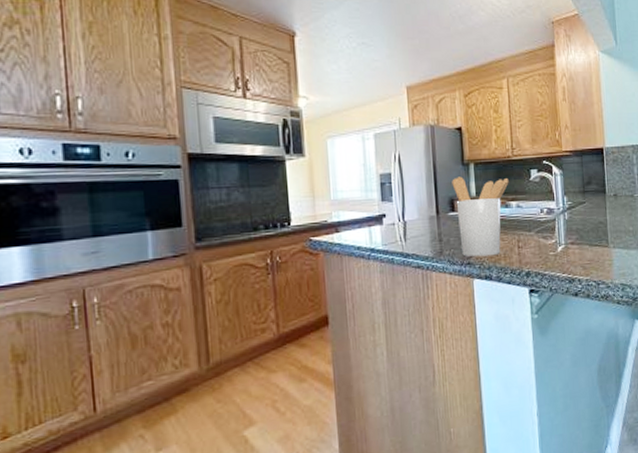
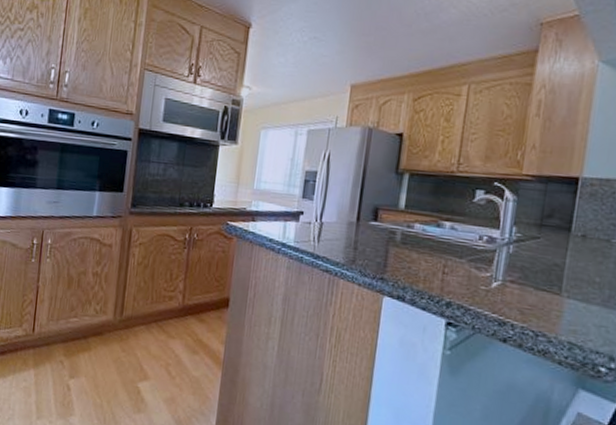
utensil holder: present [452,176,509,257] -> none [376,185,447,276]

